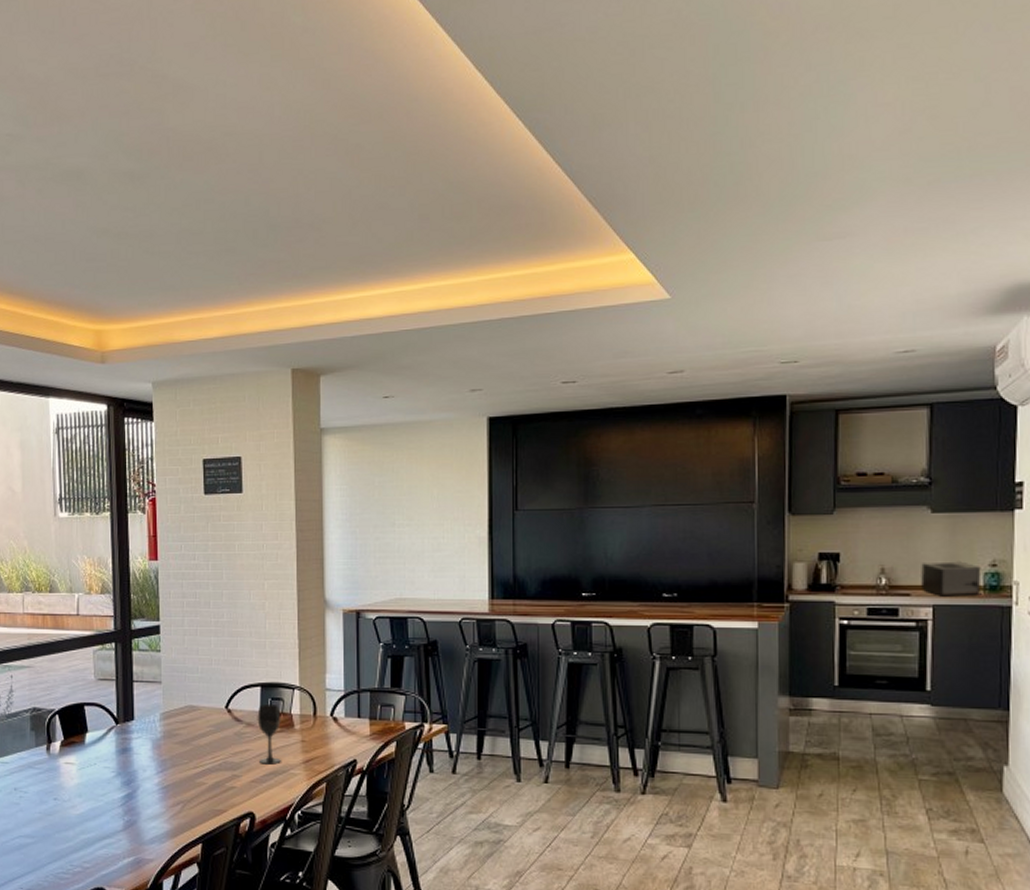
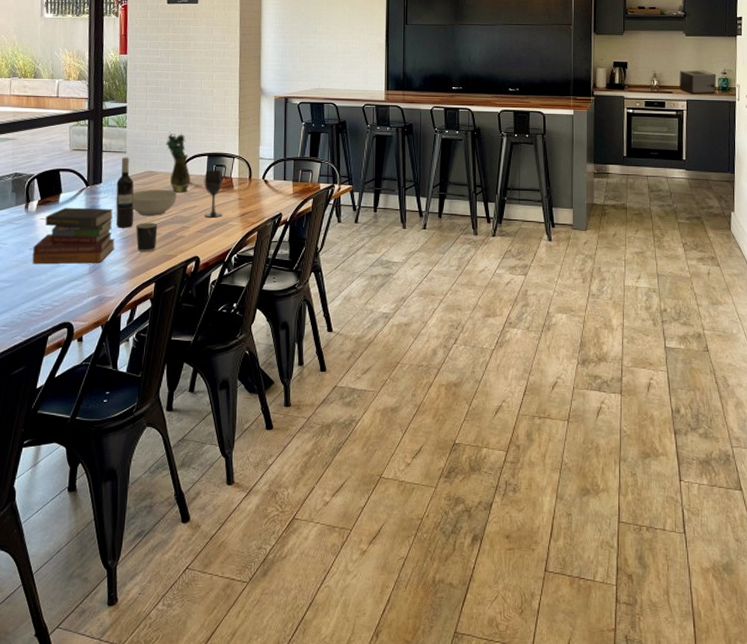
books: none [57,749,153,818] -> present [32,207,115,264]
wine bottle: none [151,688,174,776] -> present [116,157,134,228]
bowl: none [172,728,225,761] -> present [132,189,177,216]
mug: none [177,769,203,806] -> present [136,222,158,252]
vase: none [208,656,240,733] -> present [165,131,190,193]

